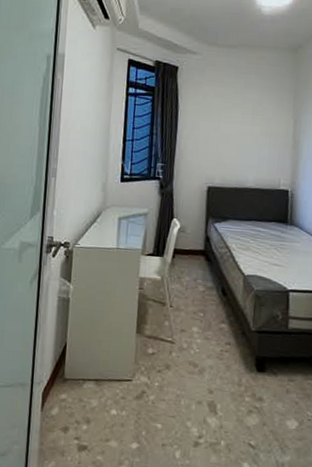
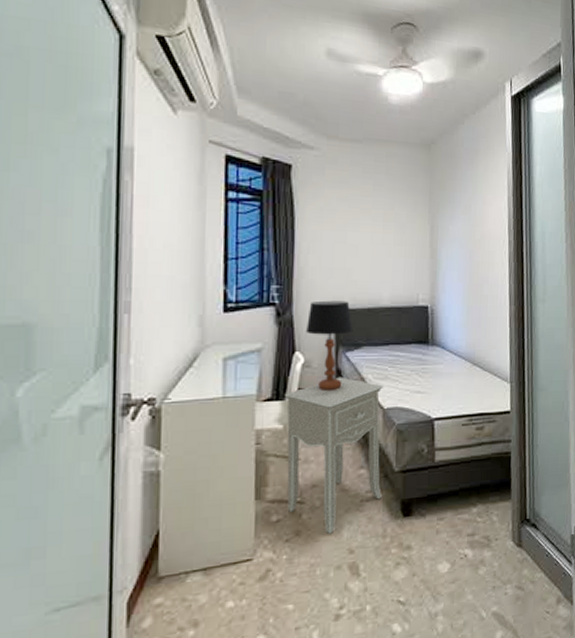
nightstand: none [160,243,245,373] -> present [285,376,383,534]
table lamp: none [182,178,222,254] -> present [305,300,354,390]

